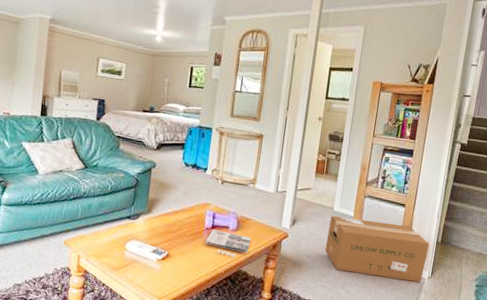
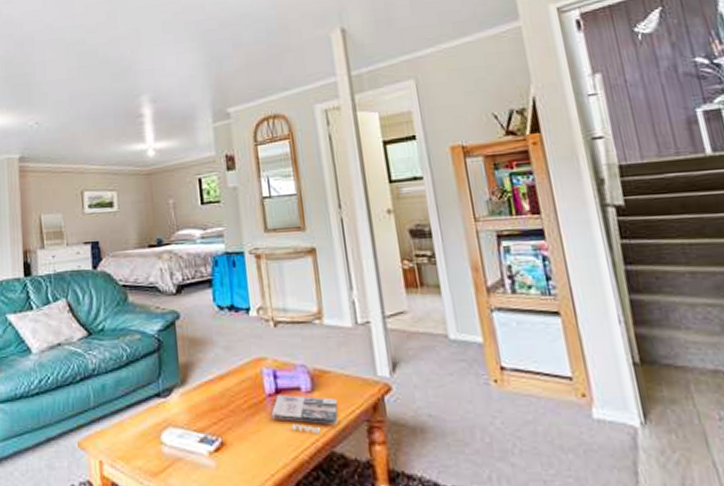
box: present [325,215,430,282] -> none [448,344,631,435]

